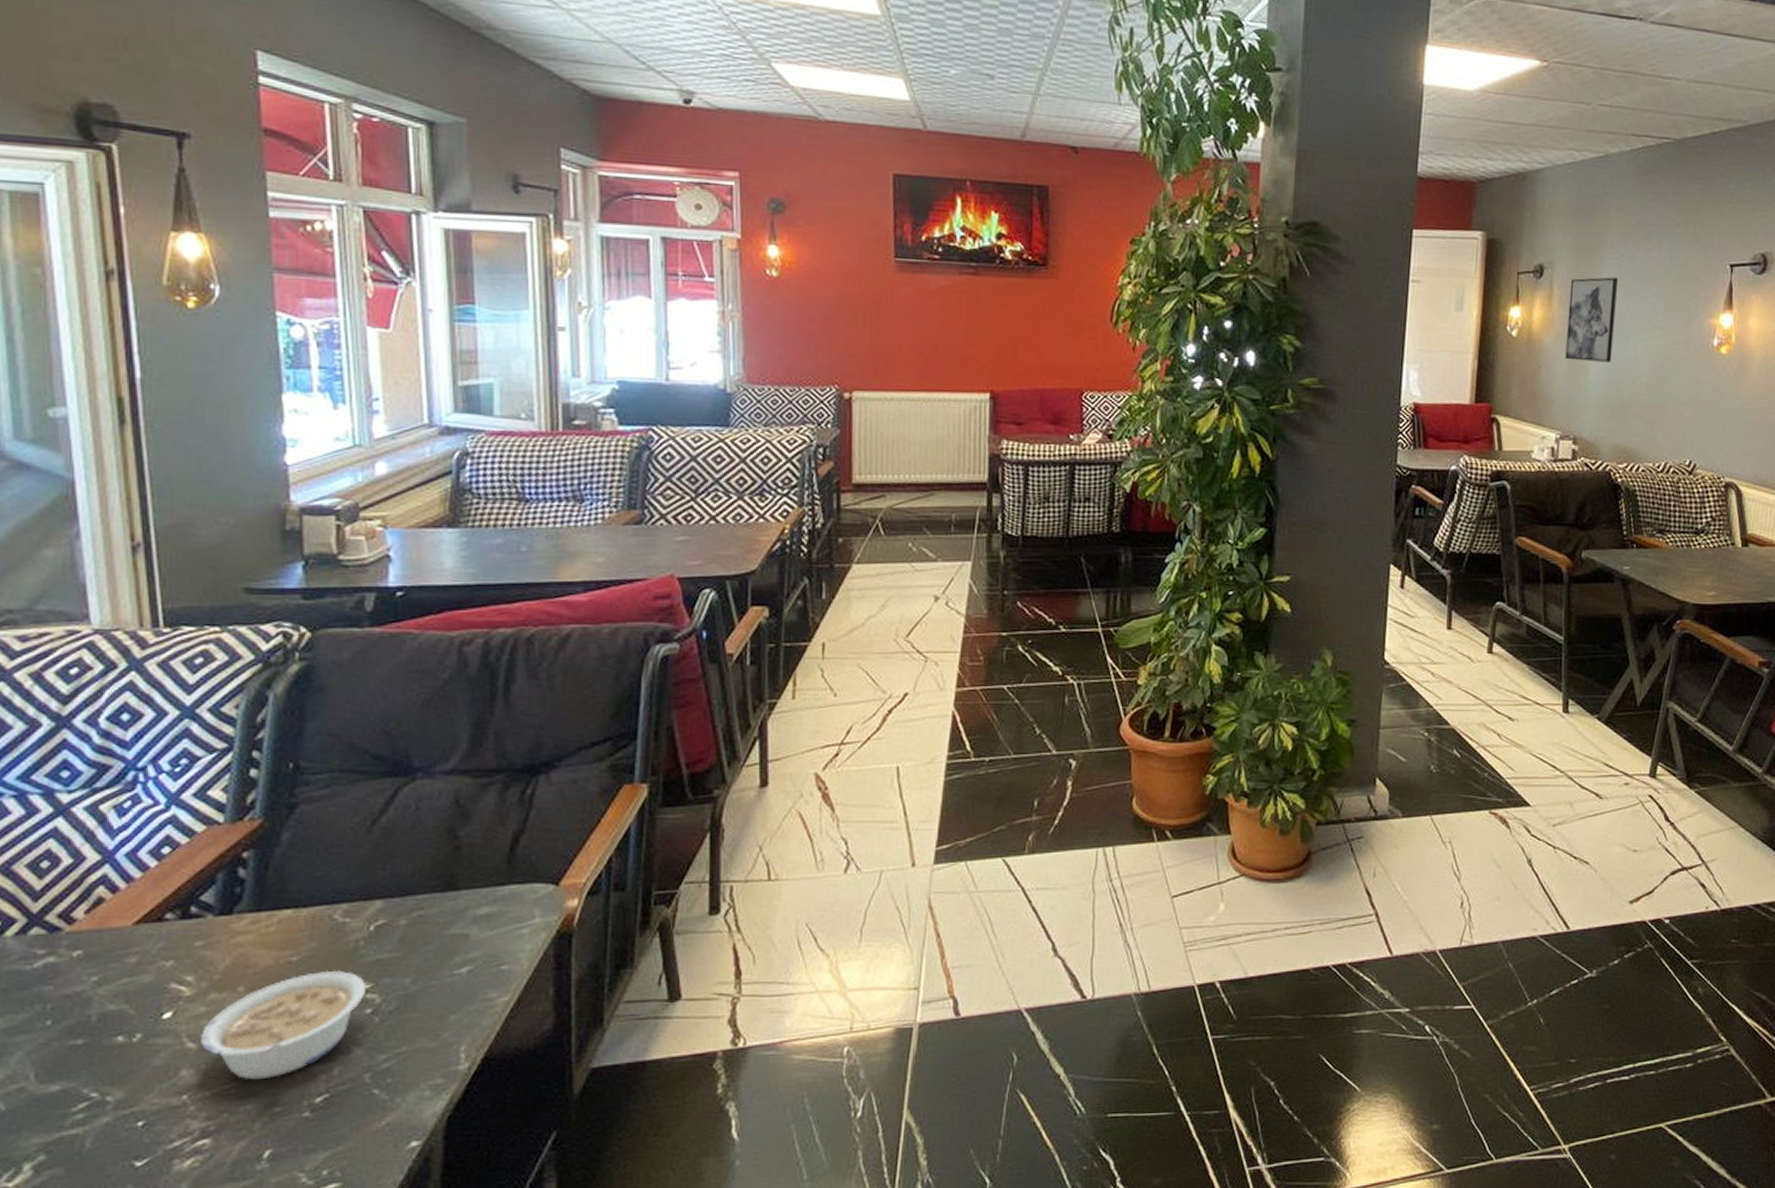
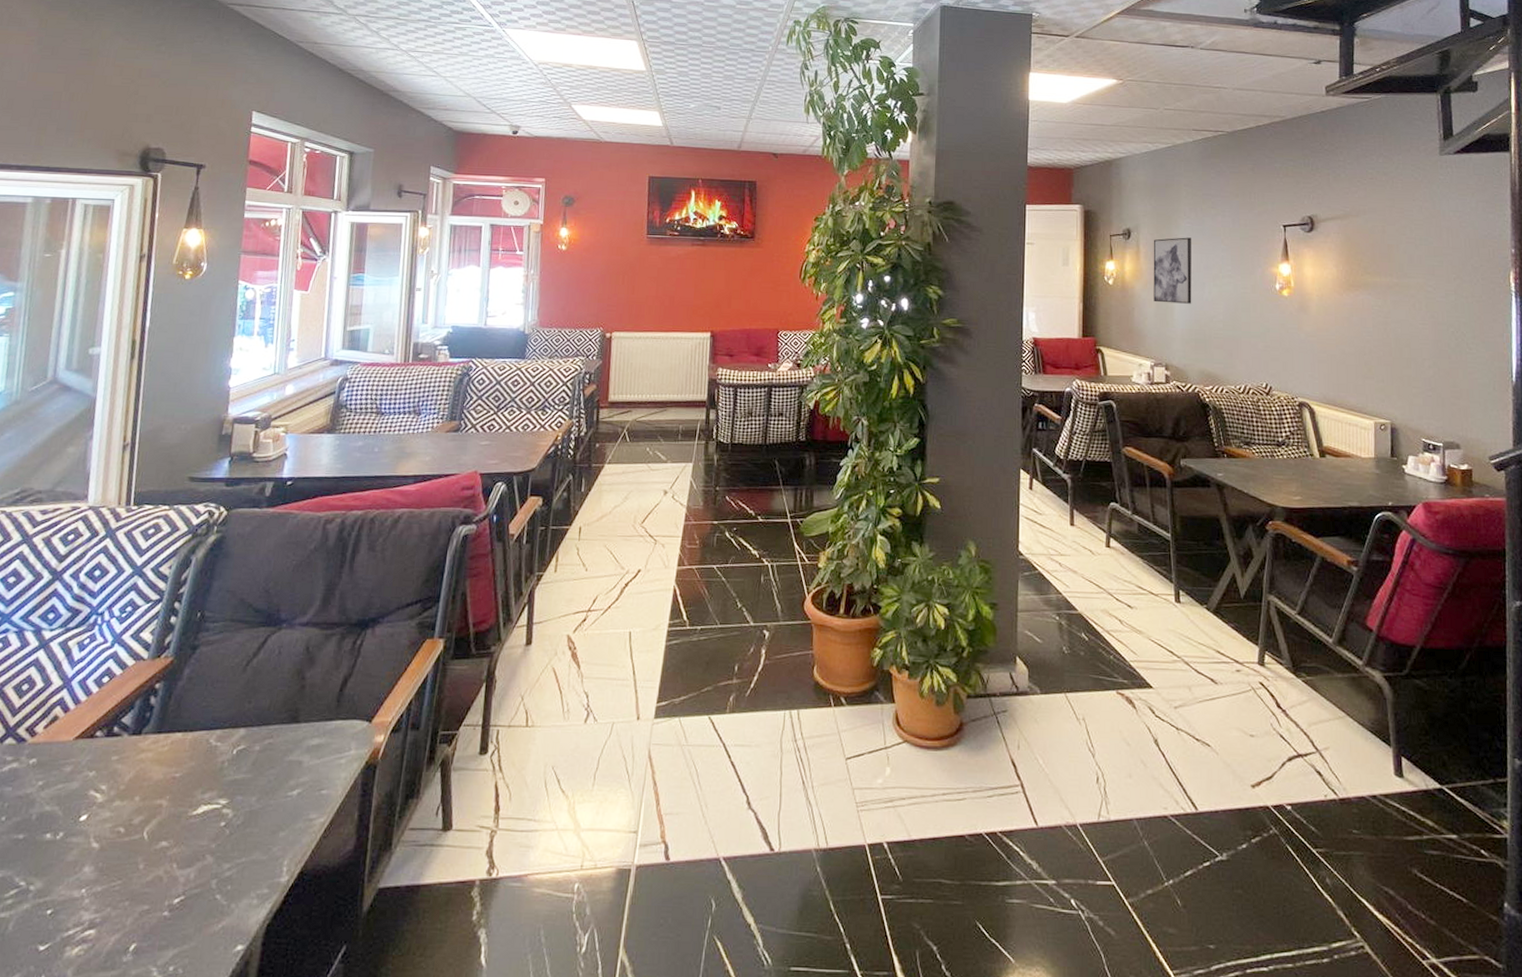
legume: present [201,970,367,1081] -> none [102,786,225,880]

